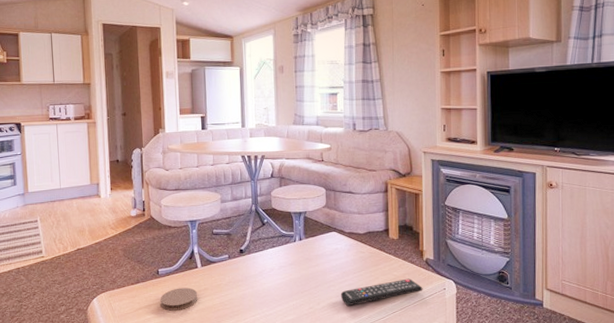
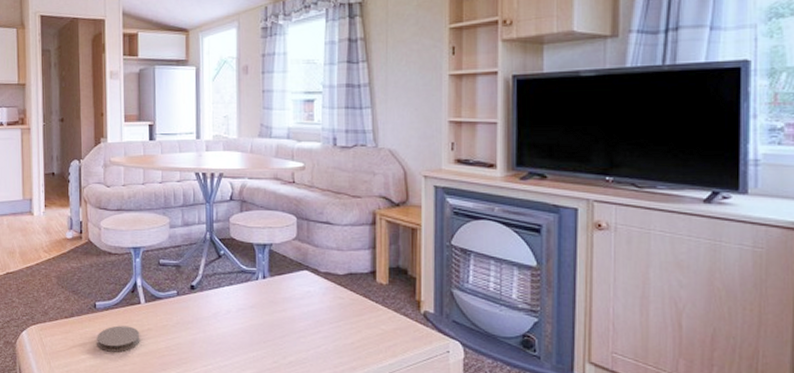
remote control: present [340,278,423,307] -> none [312,335,419,364]

